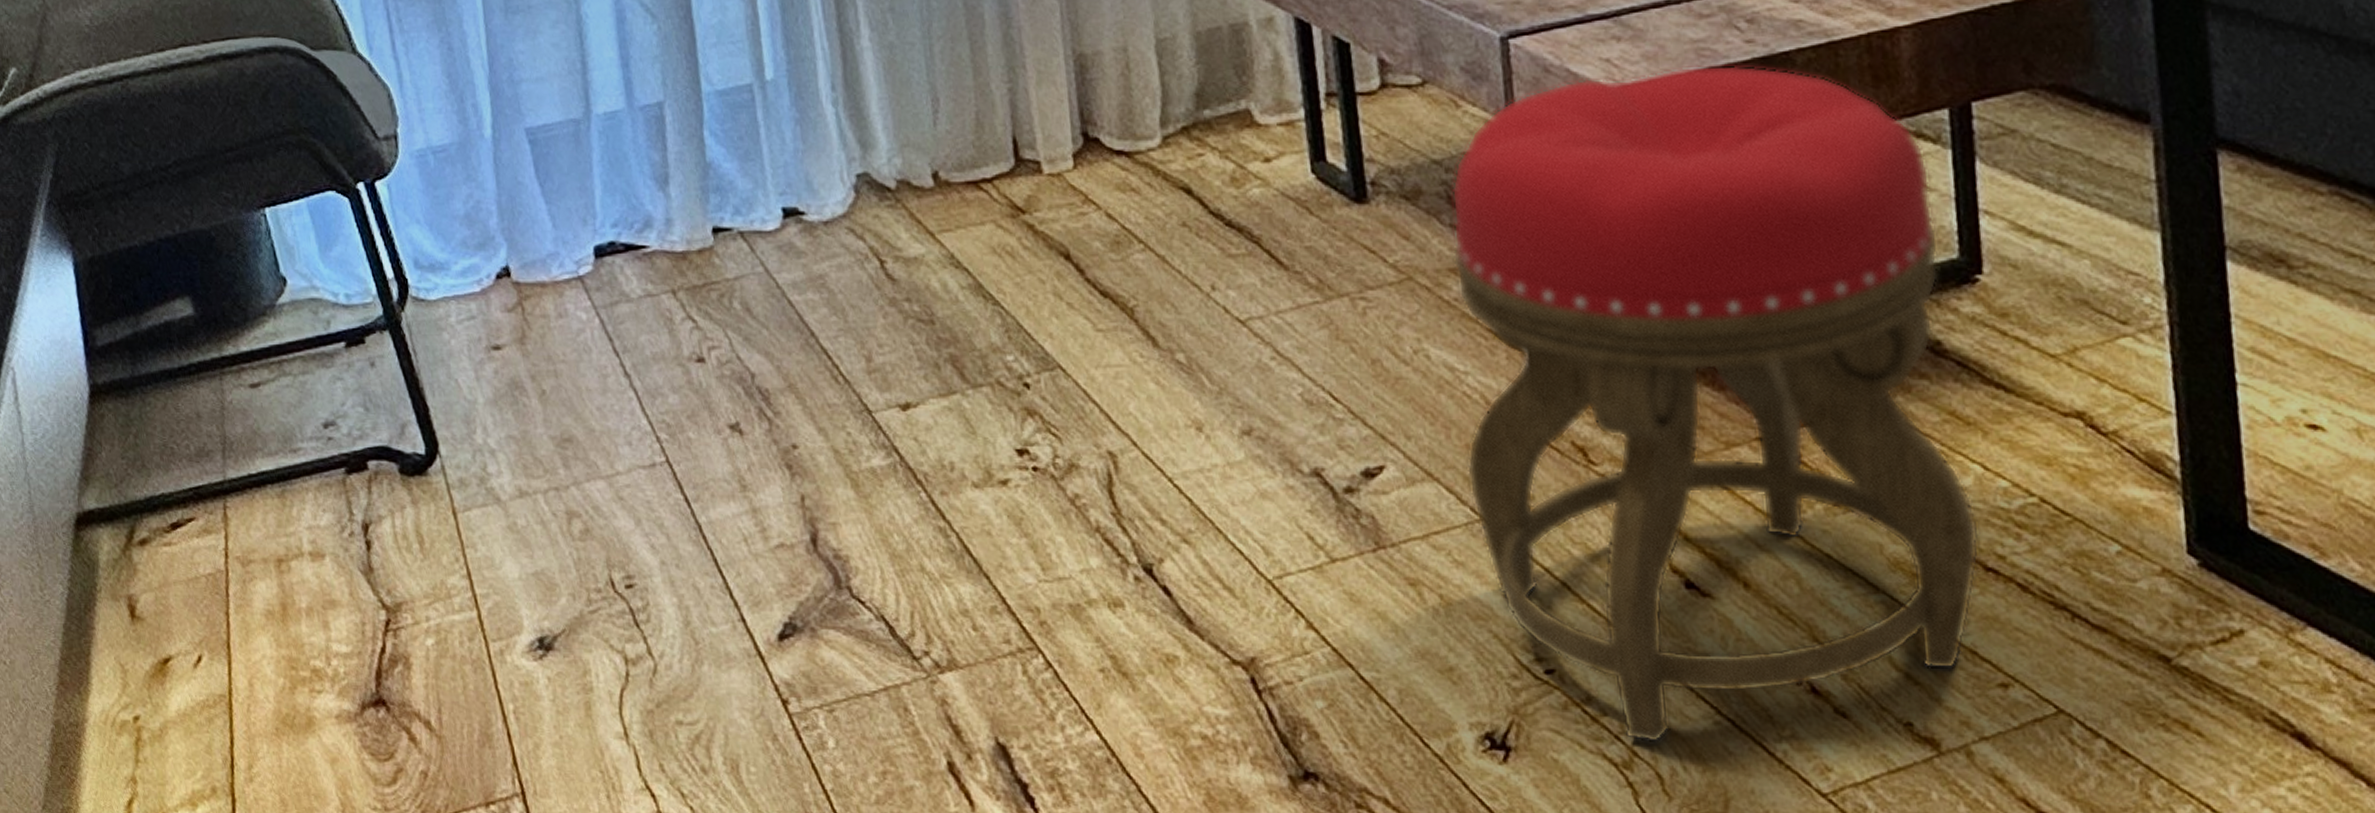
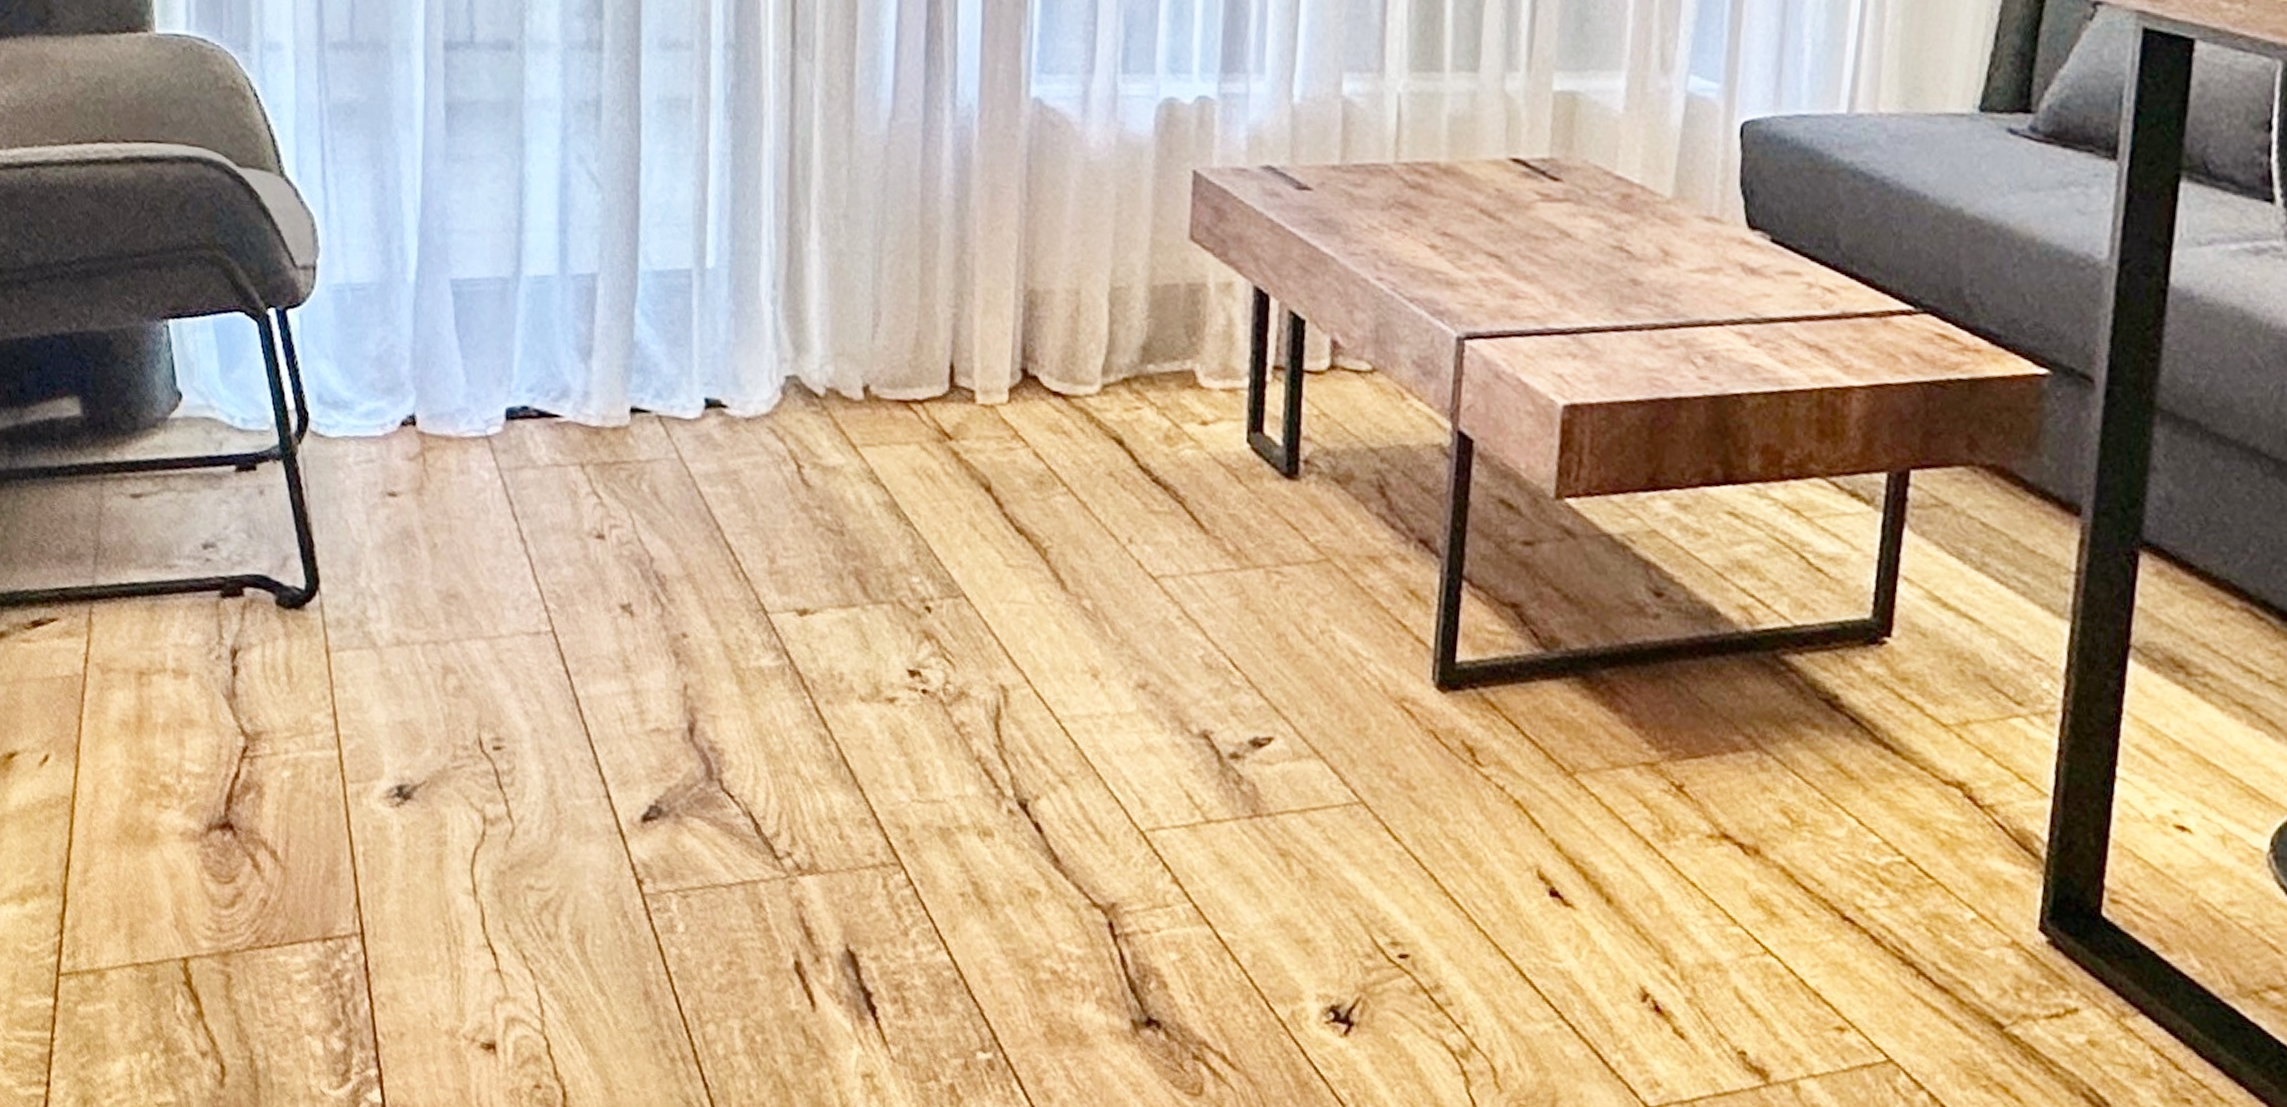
stool: present [1451,64,1980,744] -> none [1353,390,1858,1038]

